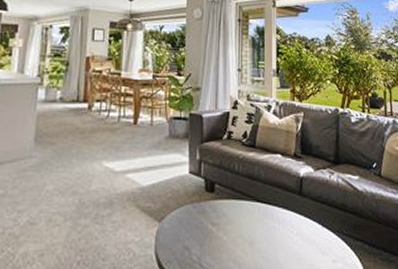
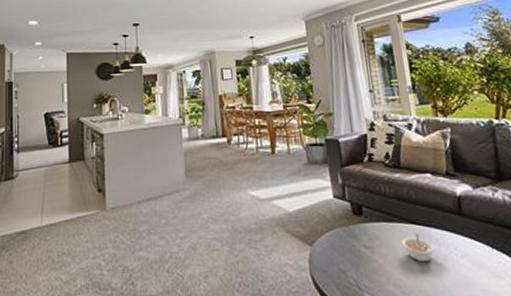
legume: none [246,211,275,240] -> present [401,233,435,263]

